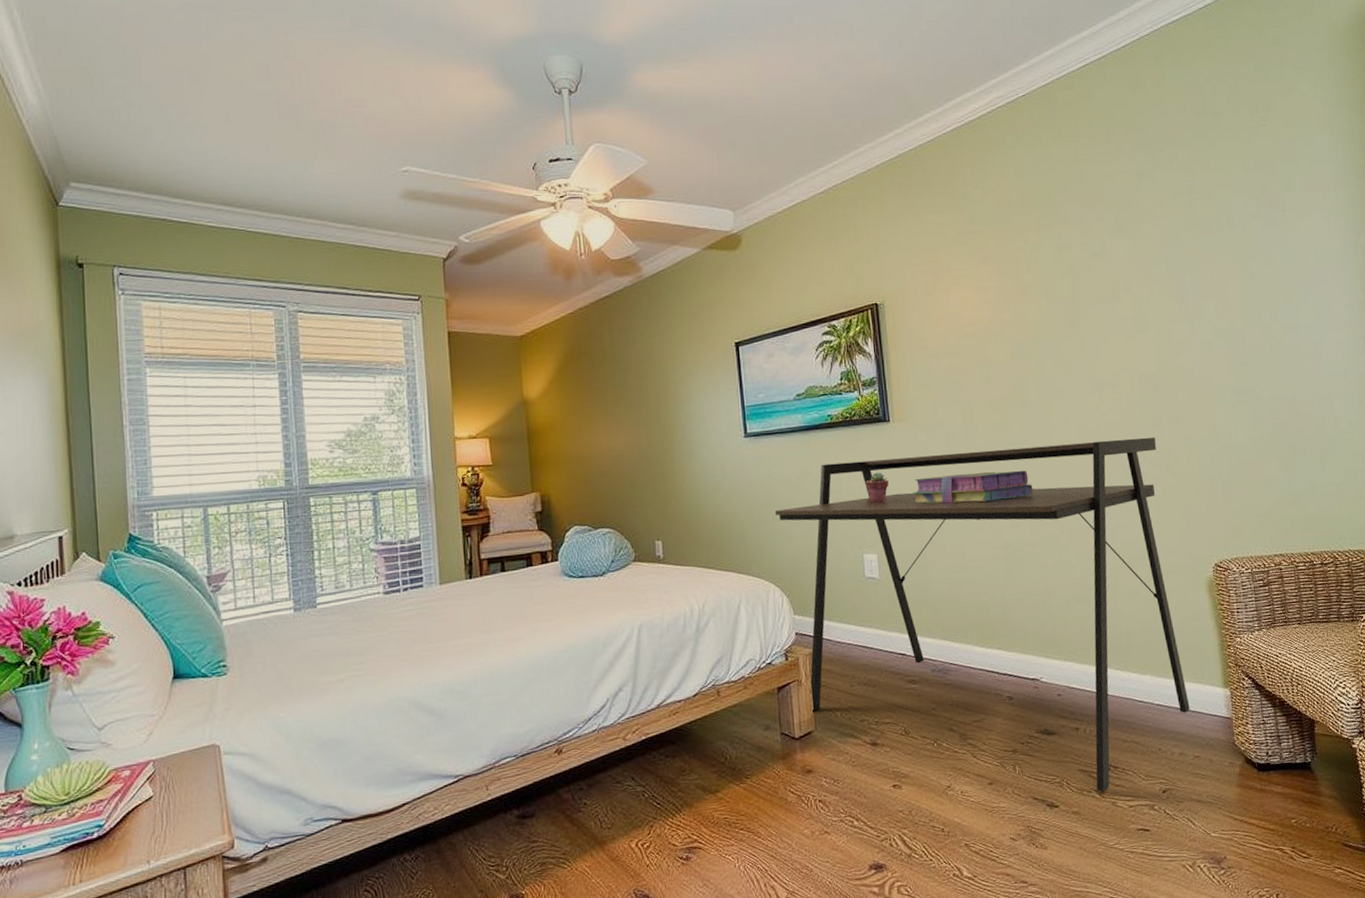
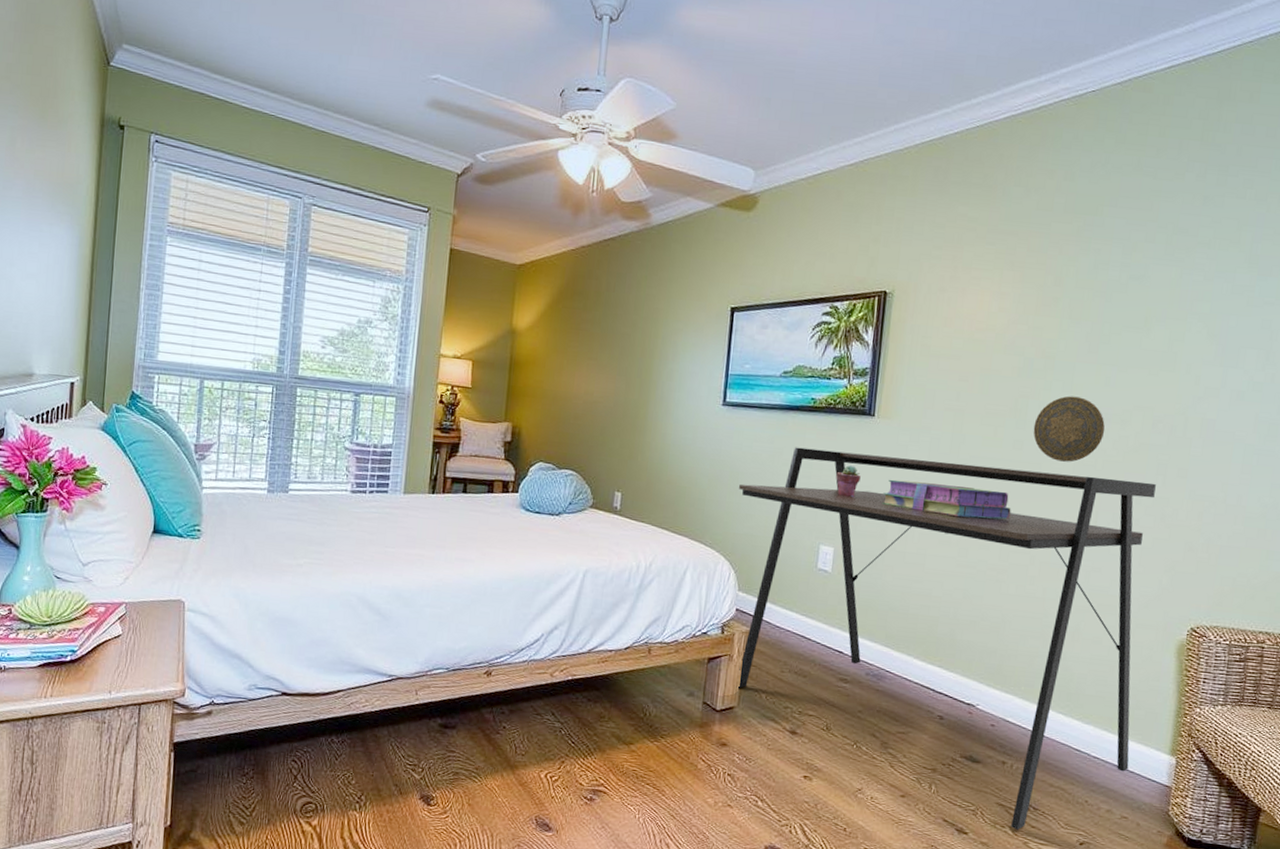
decorative plate: none [1036,370,1100,433] -> present [1033,395,1105,462]

